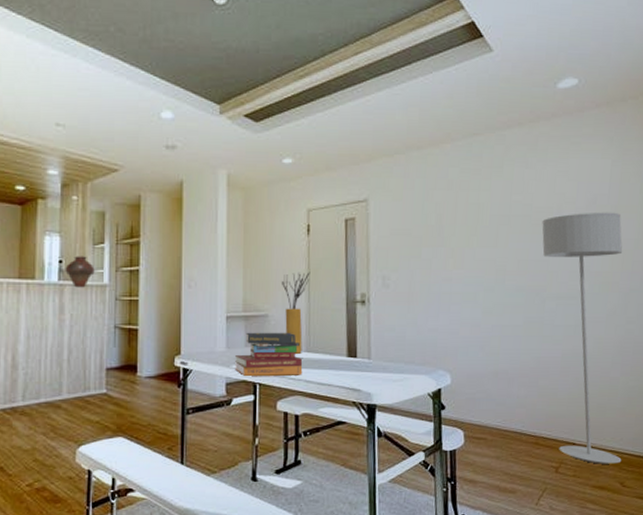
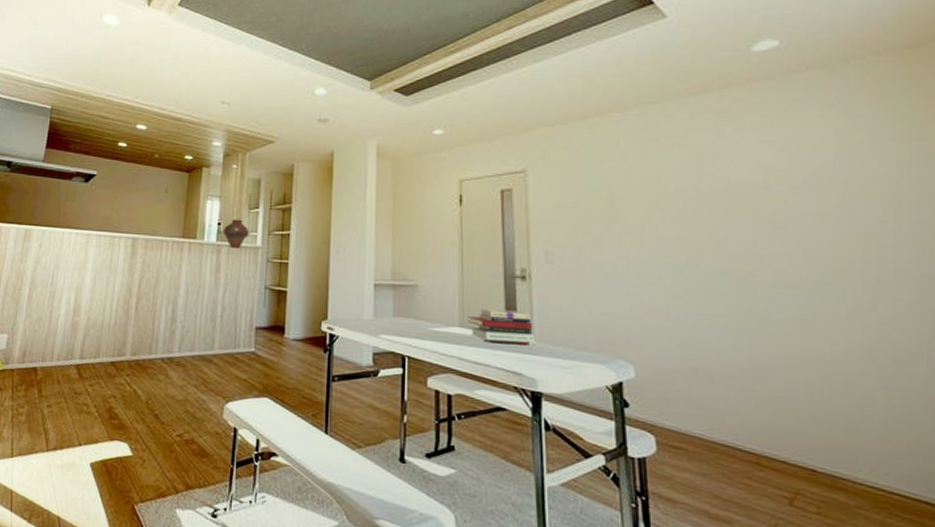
books: present [235,332,303,377] -> none [383,301,456,352]
vase: present [282,272,310,354] -> none [433,243,463,328]
books: none [313,333,371,364] -> present [467,308,535,346]
floor lamp: present [542,212,623,464] -> none [744,187,892,506]

